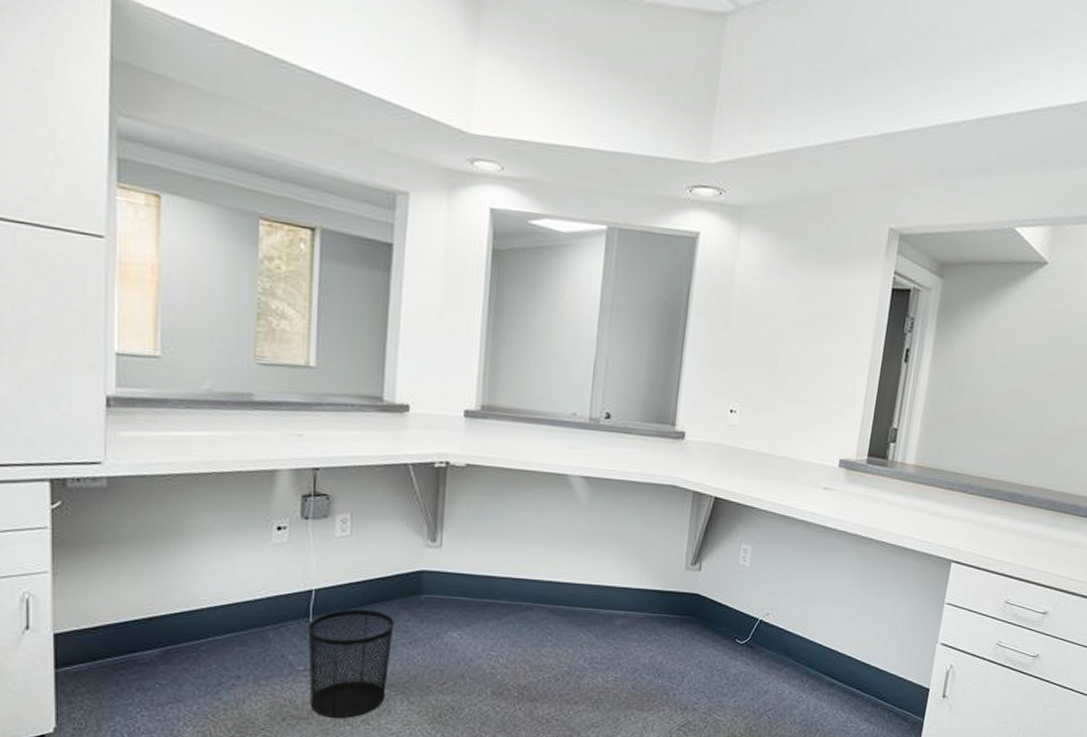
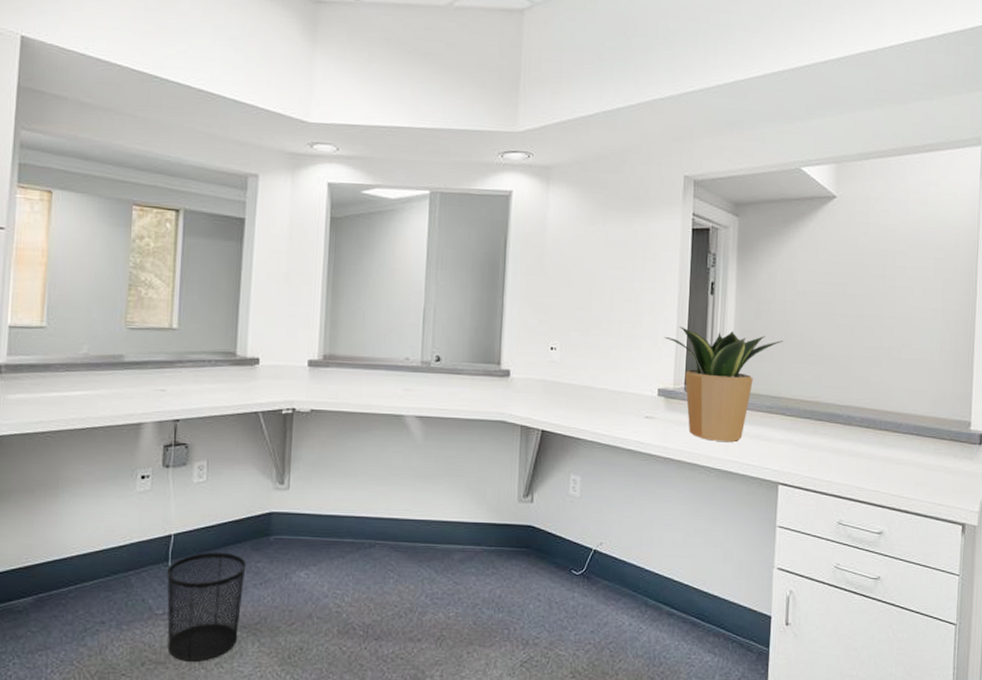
potted plant: none [851,394,975,518] -> present [664,326,784,442]

